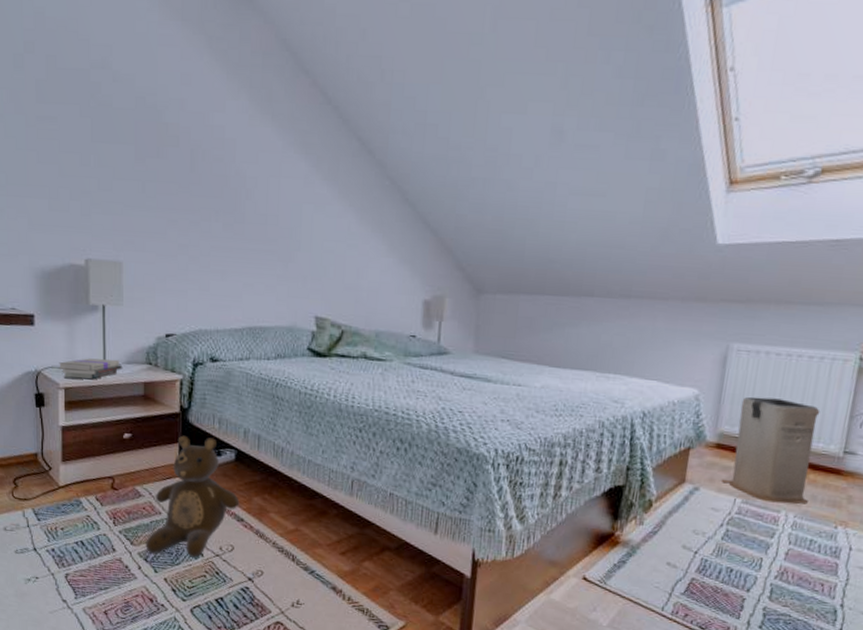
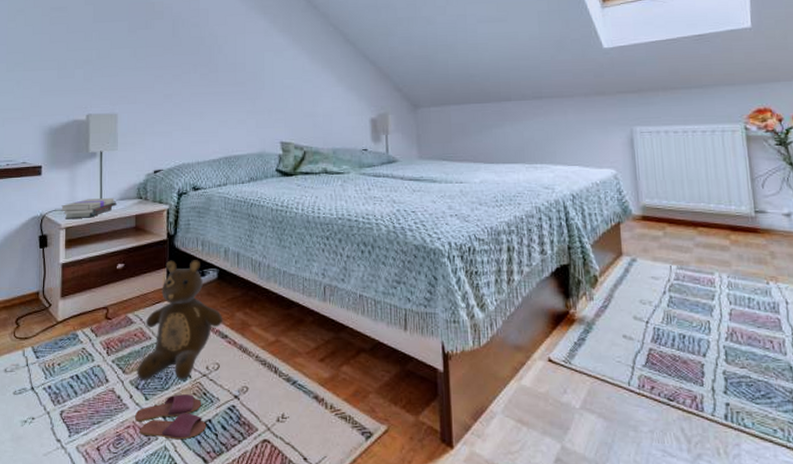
slippers: none [144,570,219,613] -> present [135,394,207,440]
laundry basket: present [720,396,821,504] -> none [653,170,736,266]

